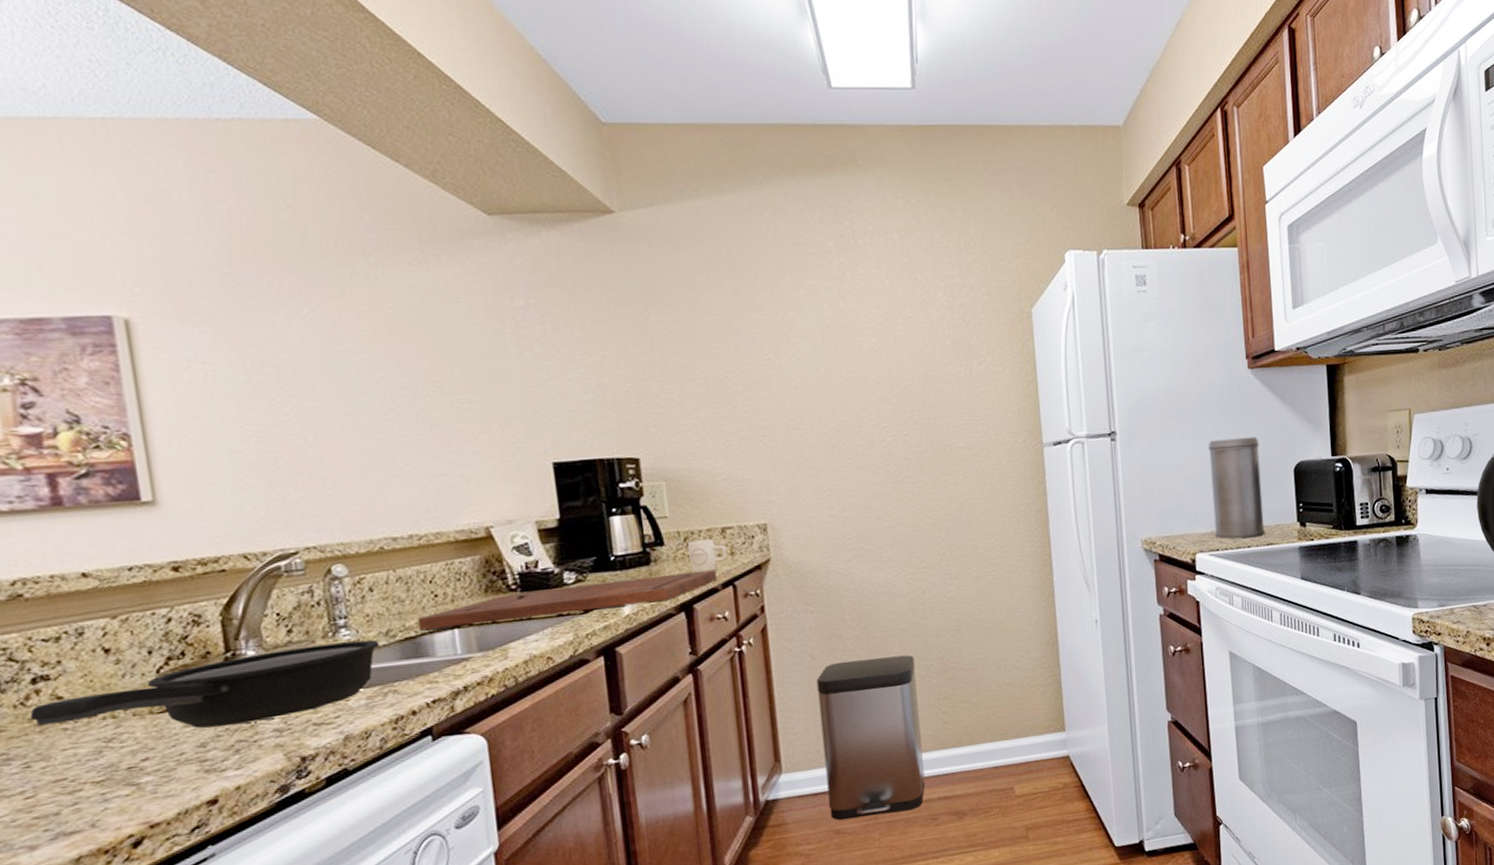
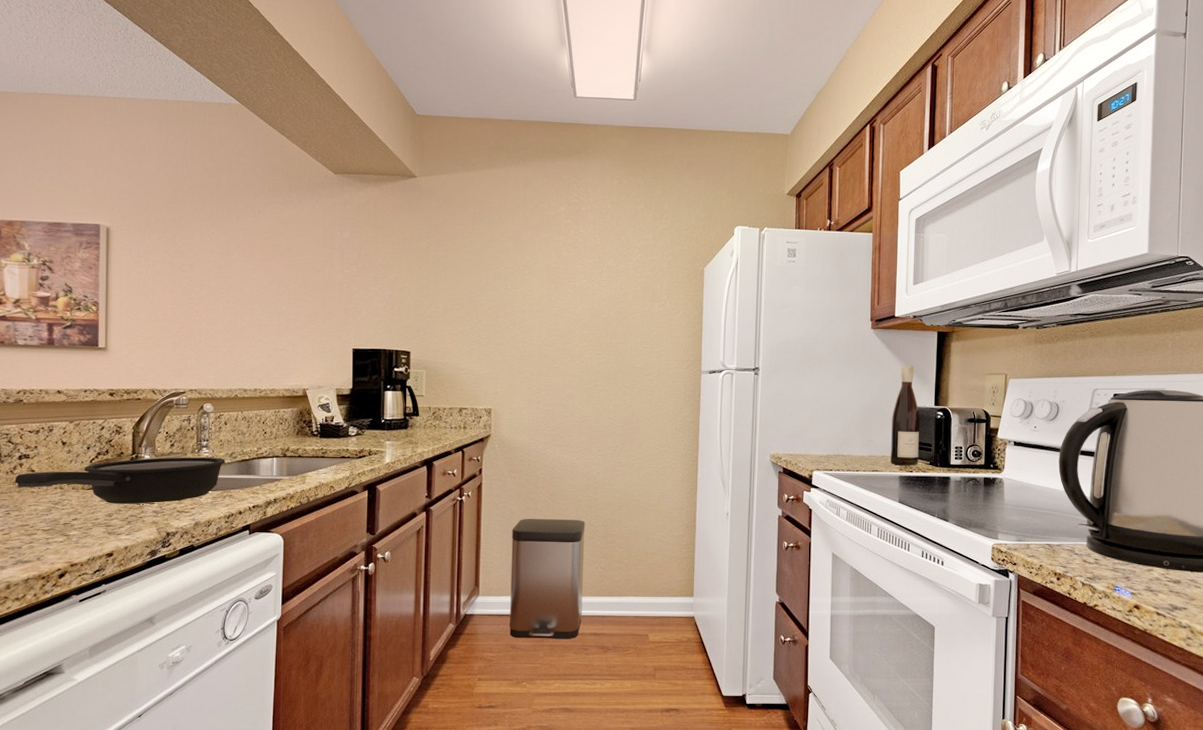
cutting board: present [417,569,717,631] -> none [251,437,452,457]
mug: present [686,539,728,573] -> none [434,415,461,439]
canister: present [1207,436,1266,539] -> none [830,382,875,464]
bottle: none [1283,410,1320,535] -> present [890,366,920,466]

